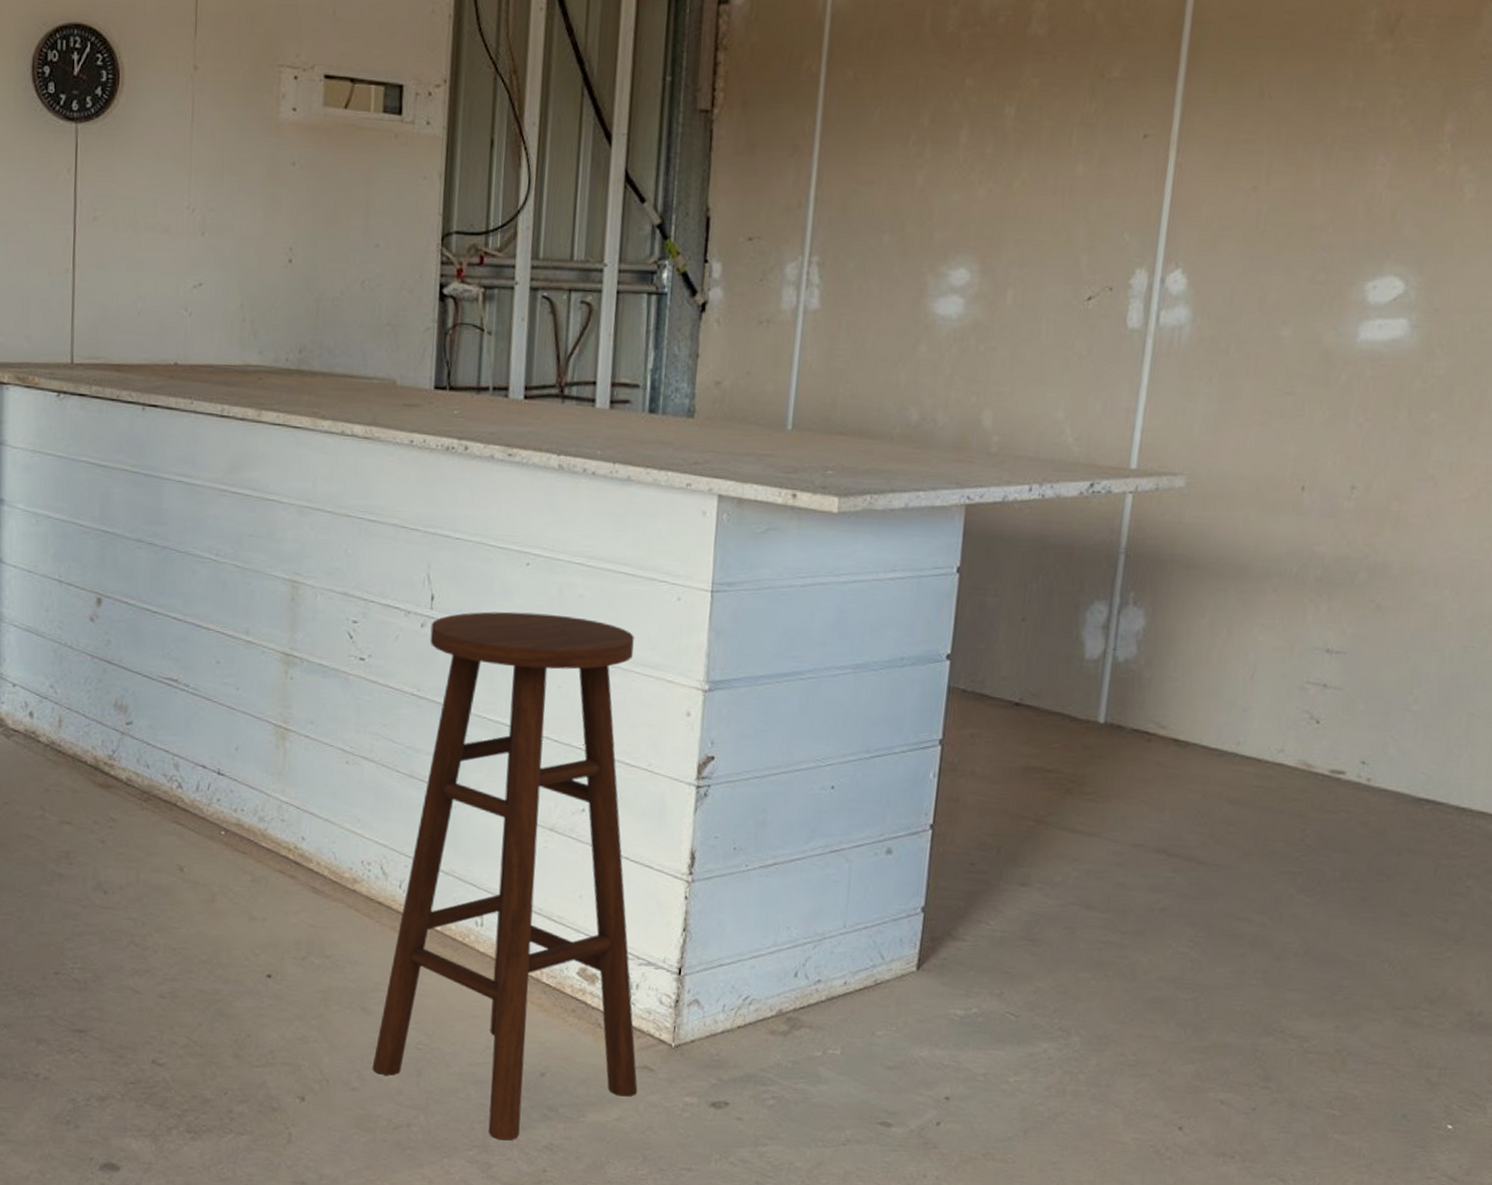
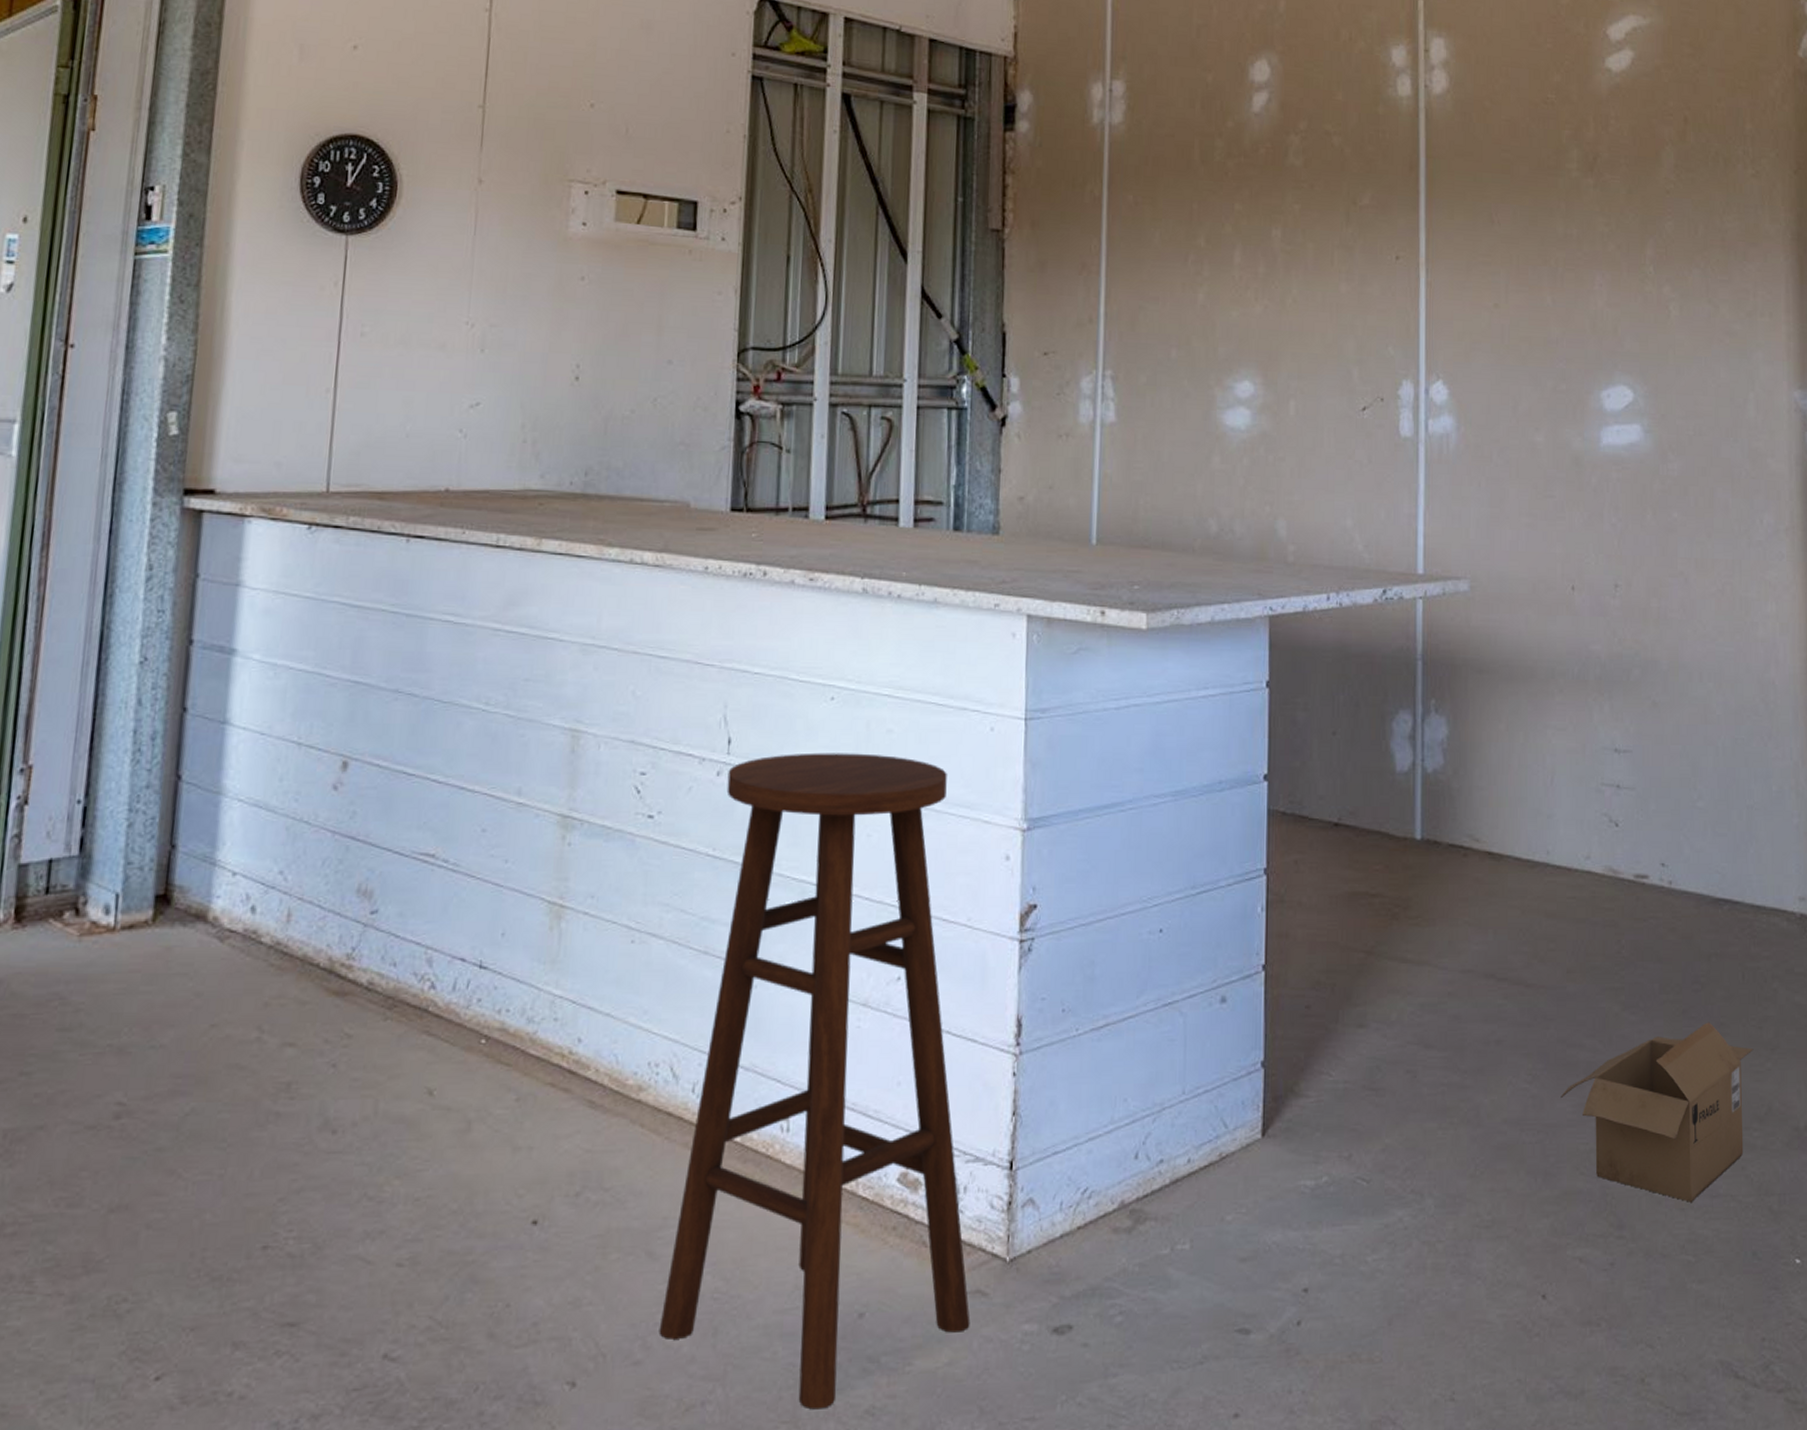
cardboard box: none [1221,910,1435,1066] -> present [1560,1022,1754,1202]

